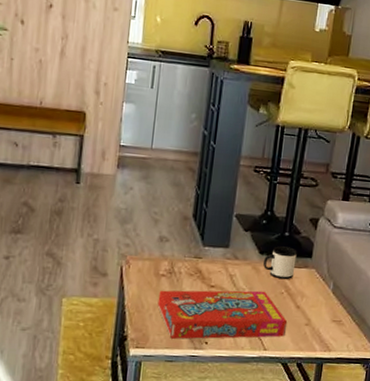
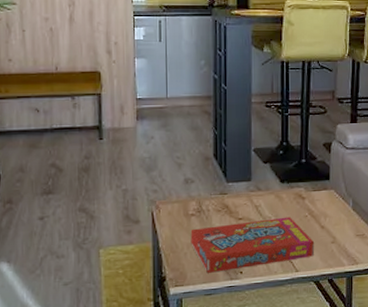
mug: present [262,246,297,280] -> none [284,172,315,204]

